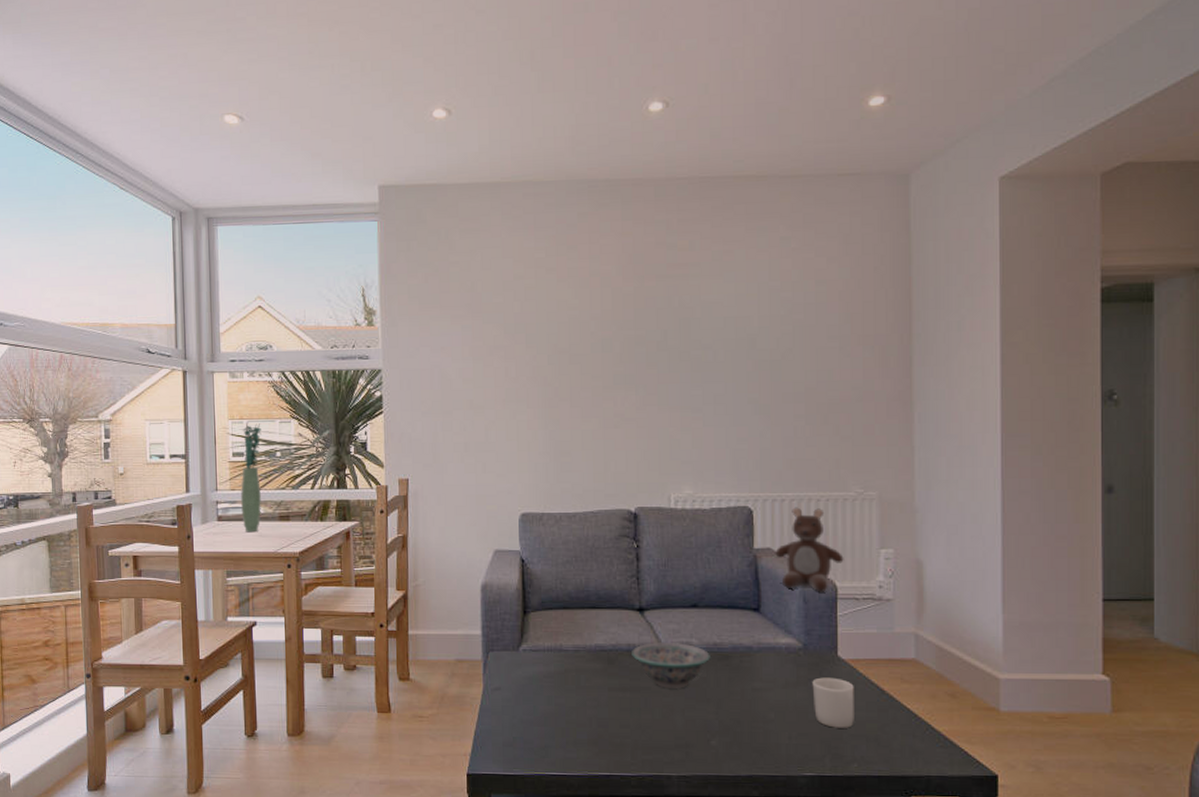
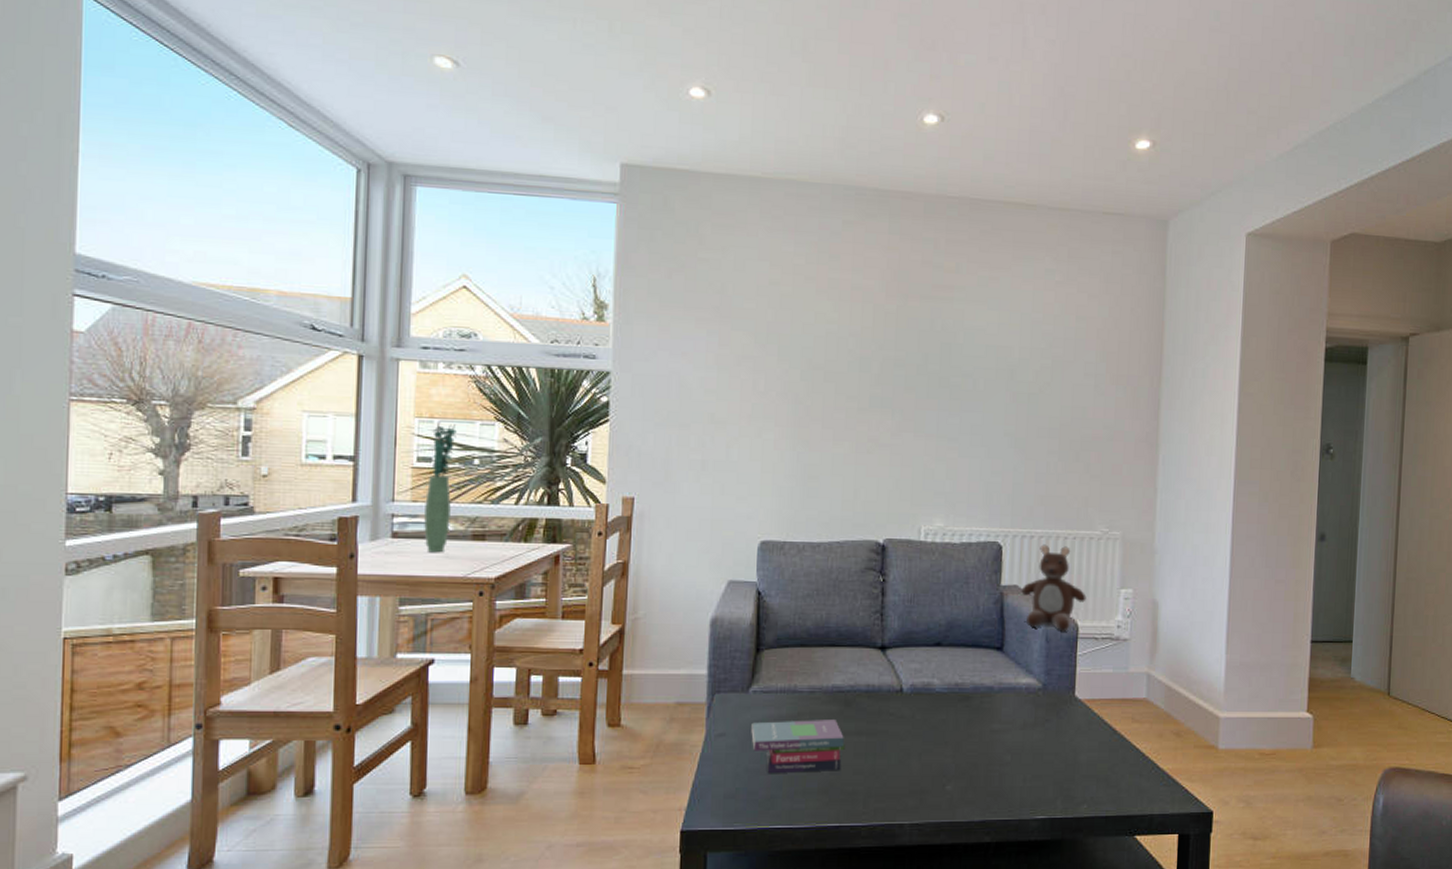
books: none [523,676,611,725] -> present [751,720,845,773]
decorative bowl: present [632,641,710,689] -> none [870,682,951,731]
mug: present [812,677,854,728] -> none [1048,718,1088,769]

